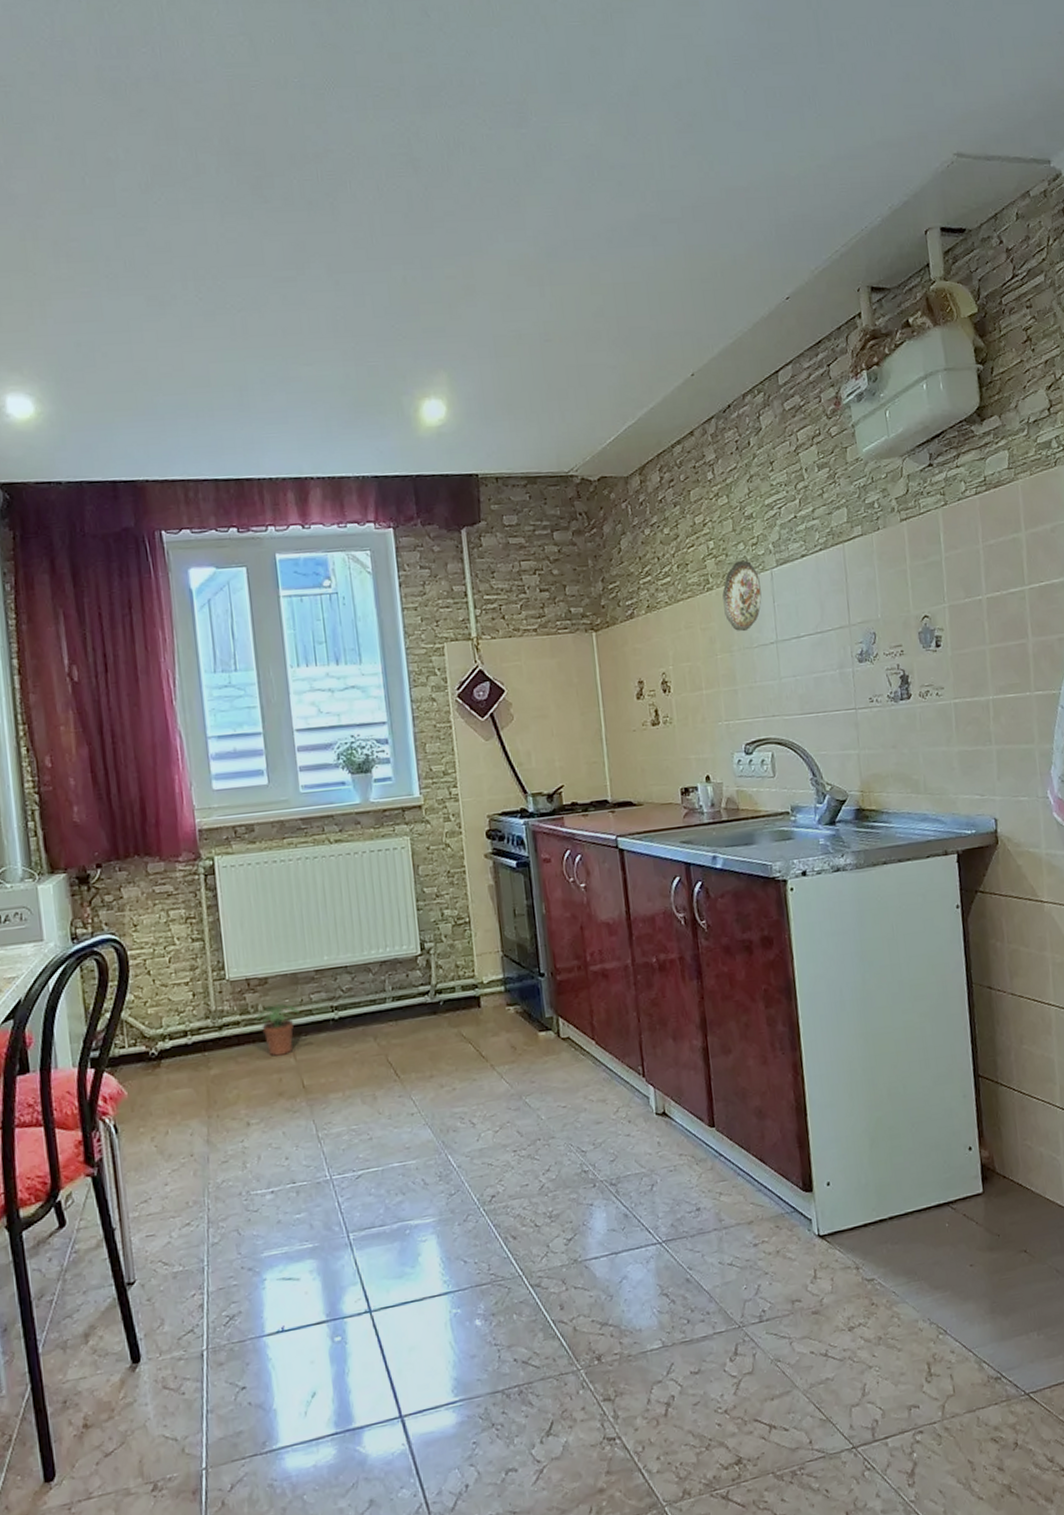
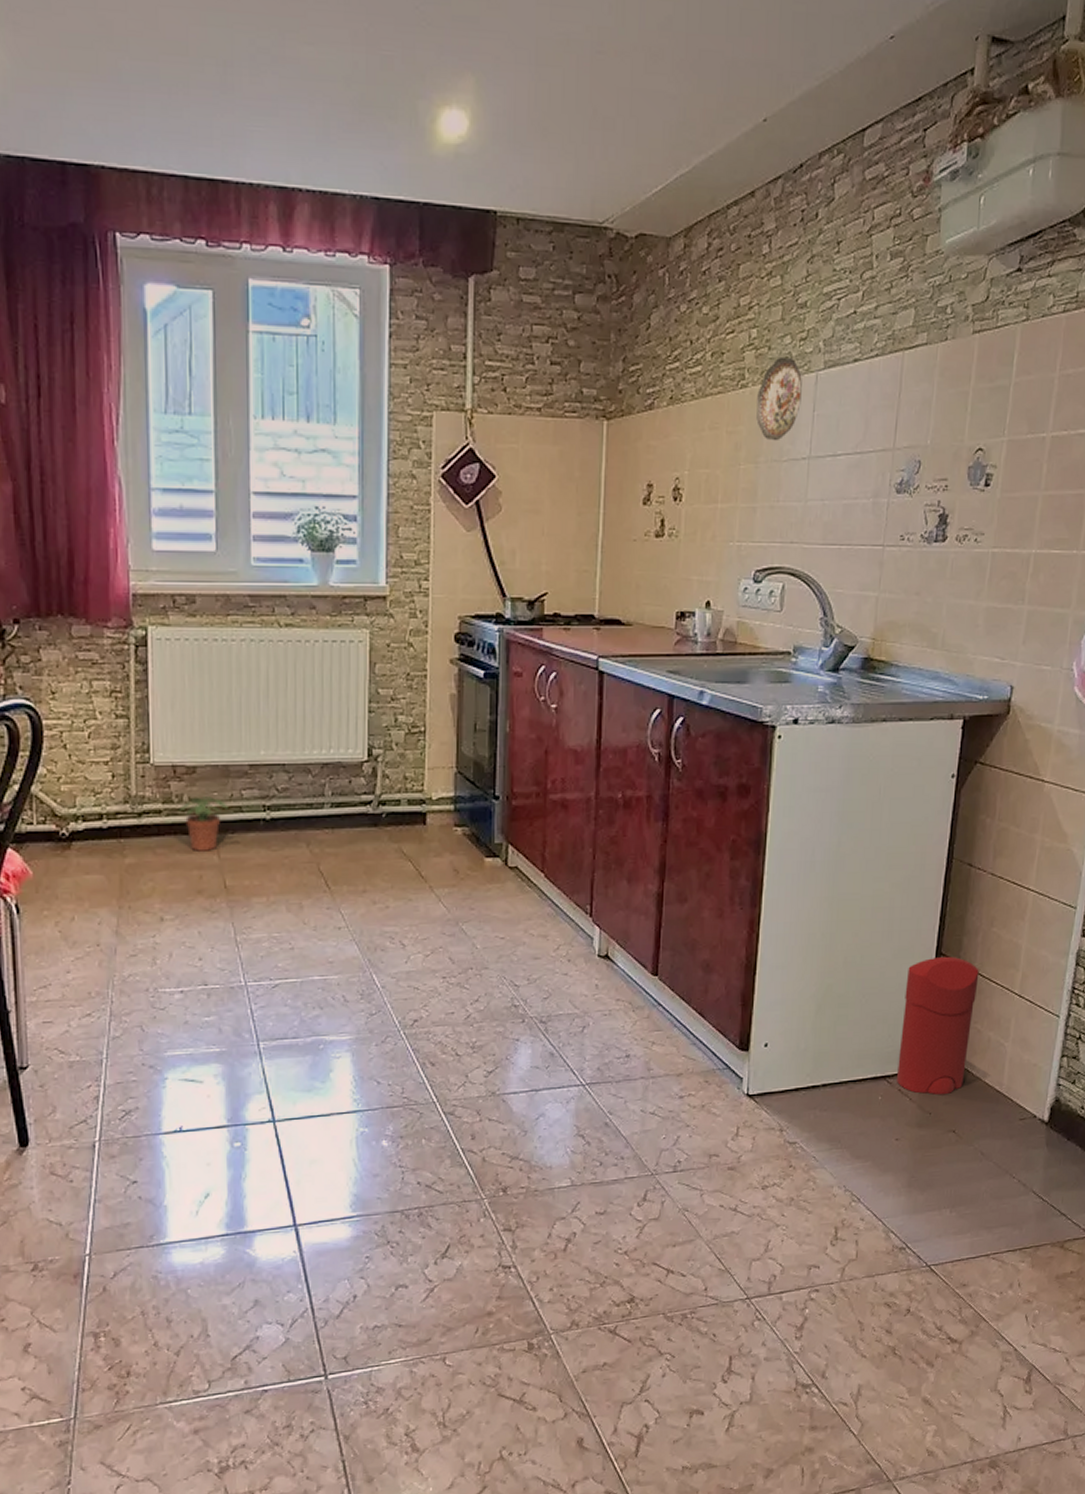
trash can: none [950,1077,1025,1216] -> present [897,956,979,1095]

